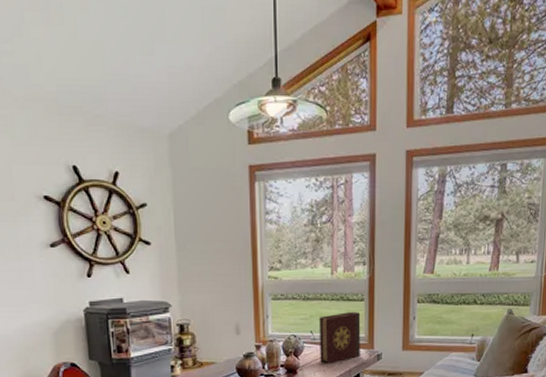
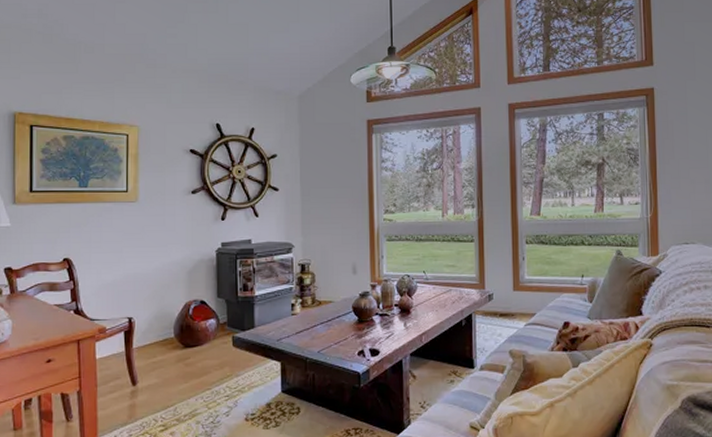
book: present [318,311,361,365] -> none [431,252,472,305]

